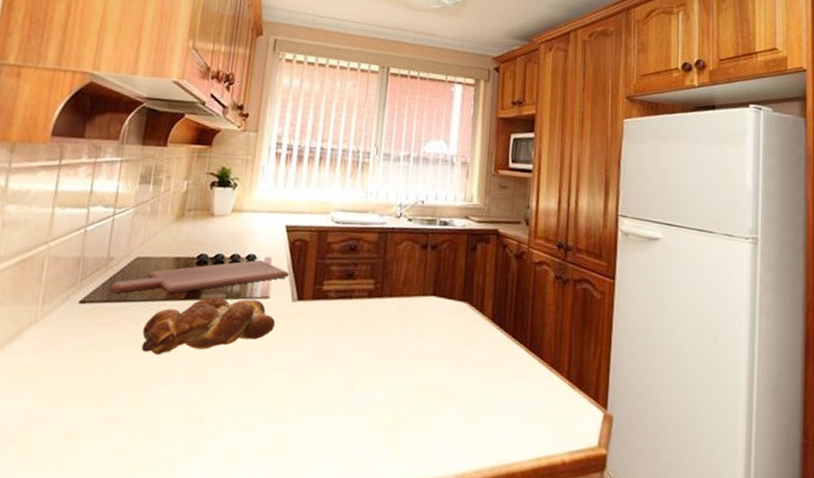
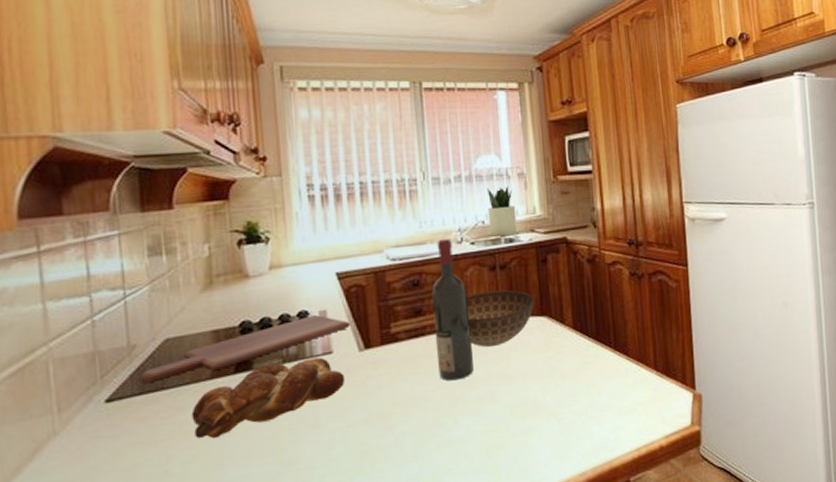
wine bottle: none [358,211,397,348] -> present [431,239,474,381]
bowl: none [392,267,459,322] -> present [465,290,535,347]
planter: none [424,170,455,219] -> present [486,186,520,237]

